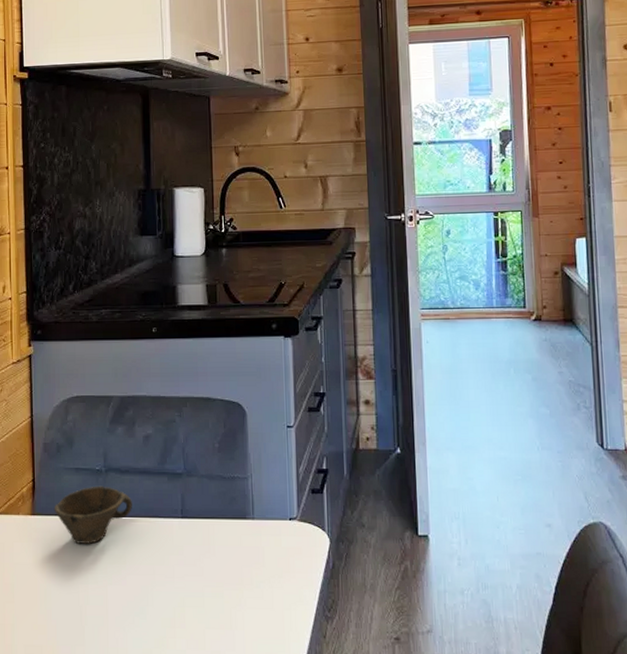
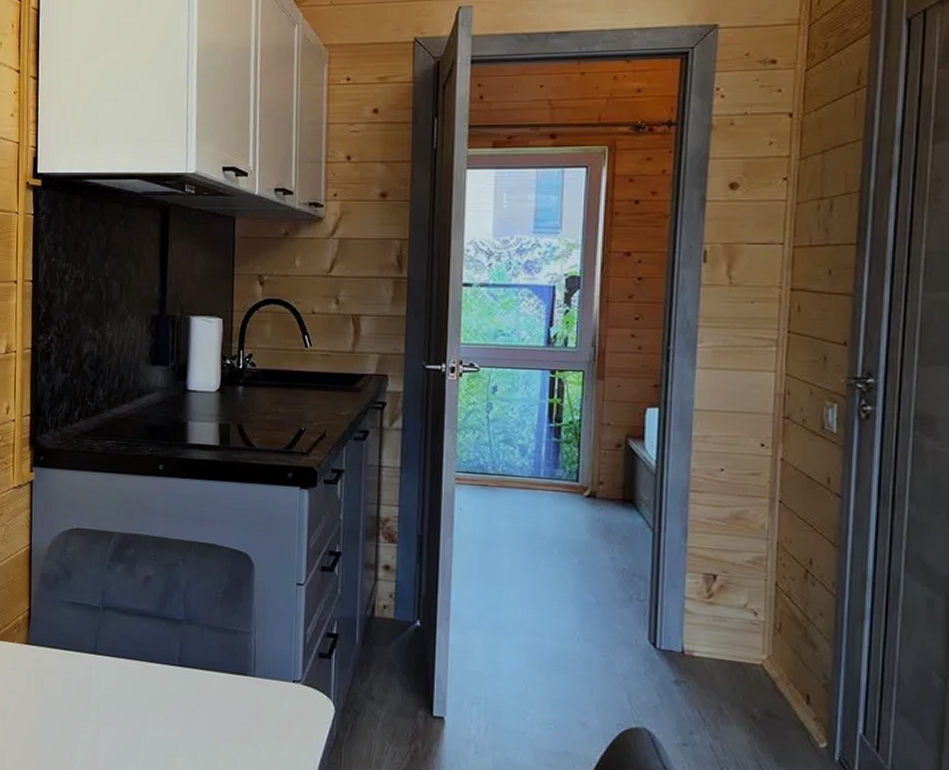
cup: present [54,486,132,545] -> none [49,622,129,681]

